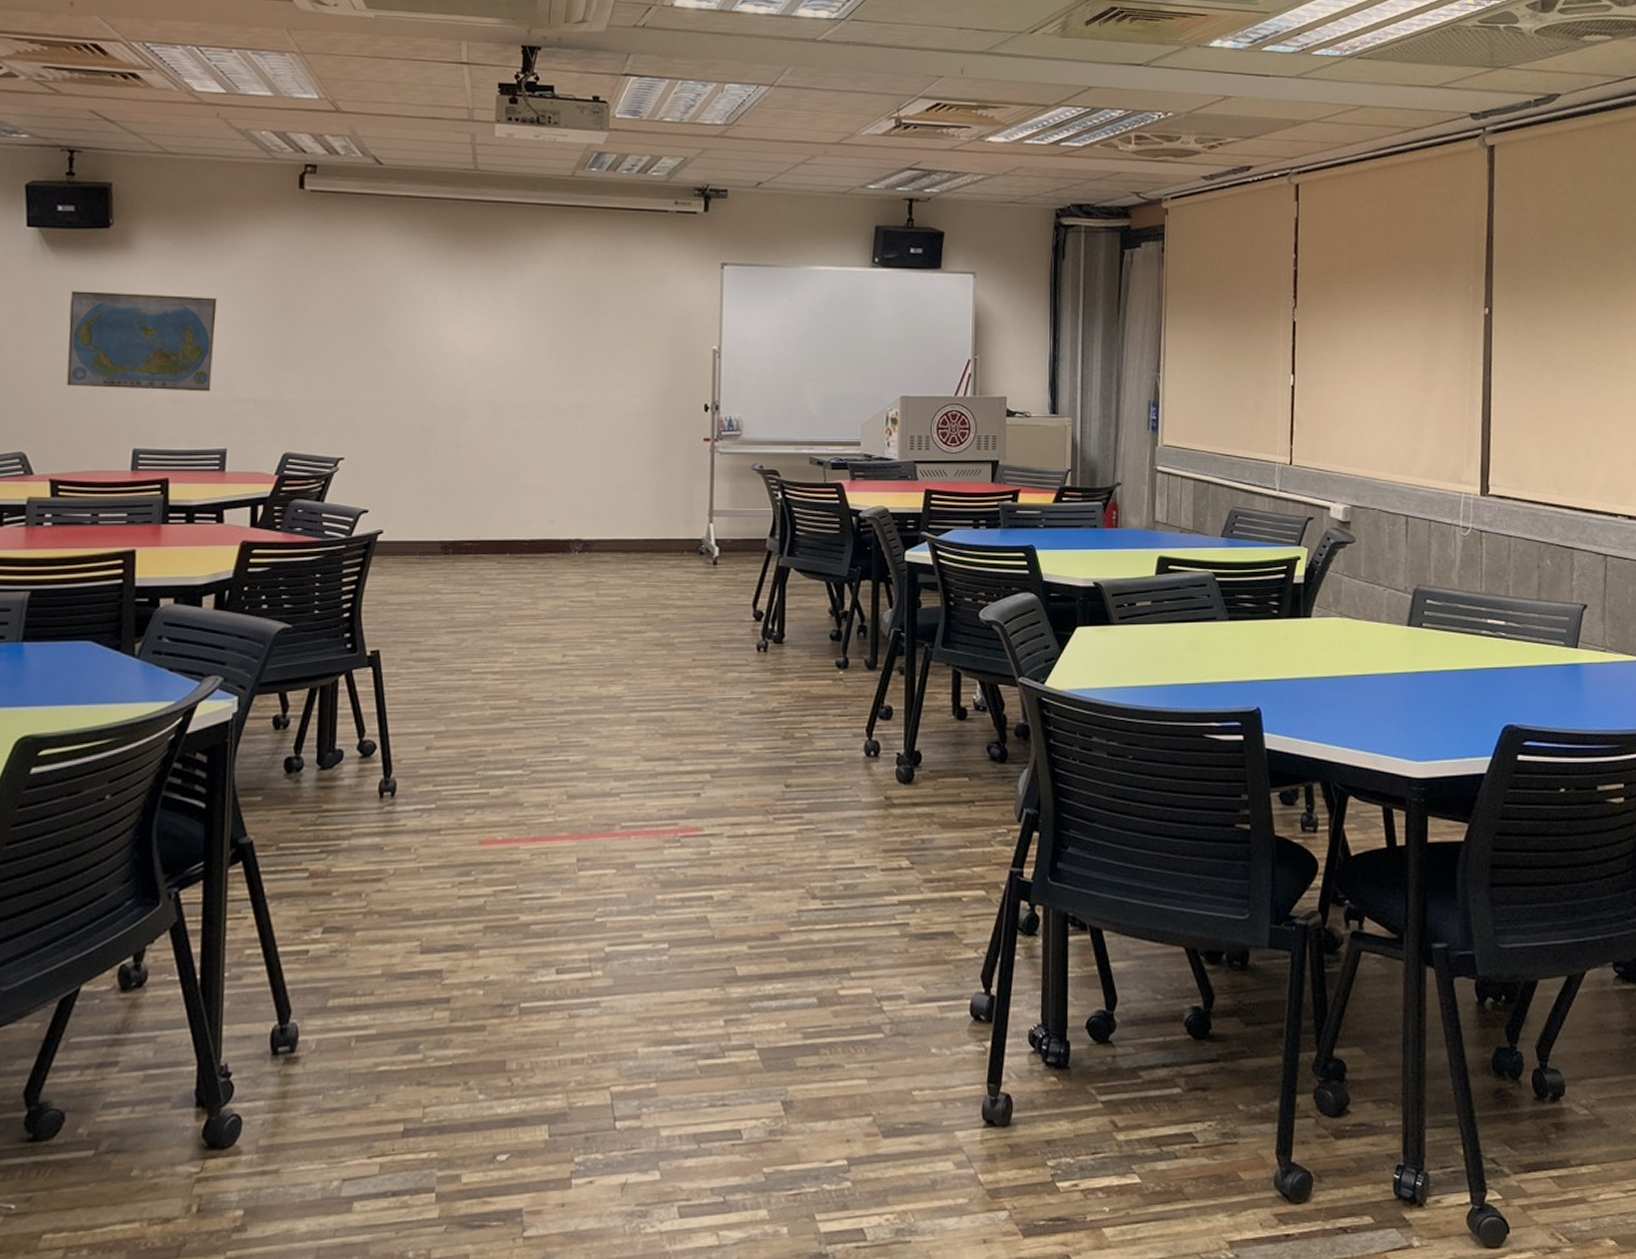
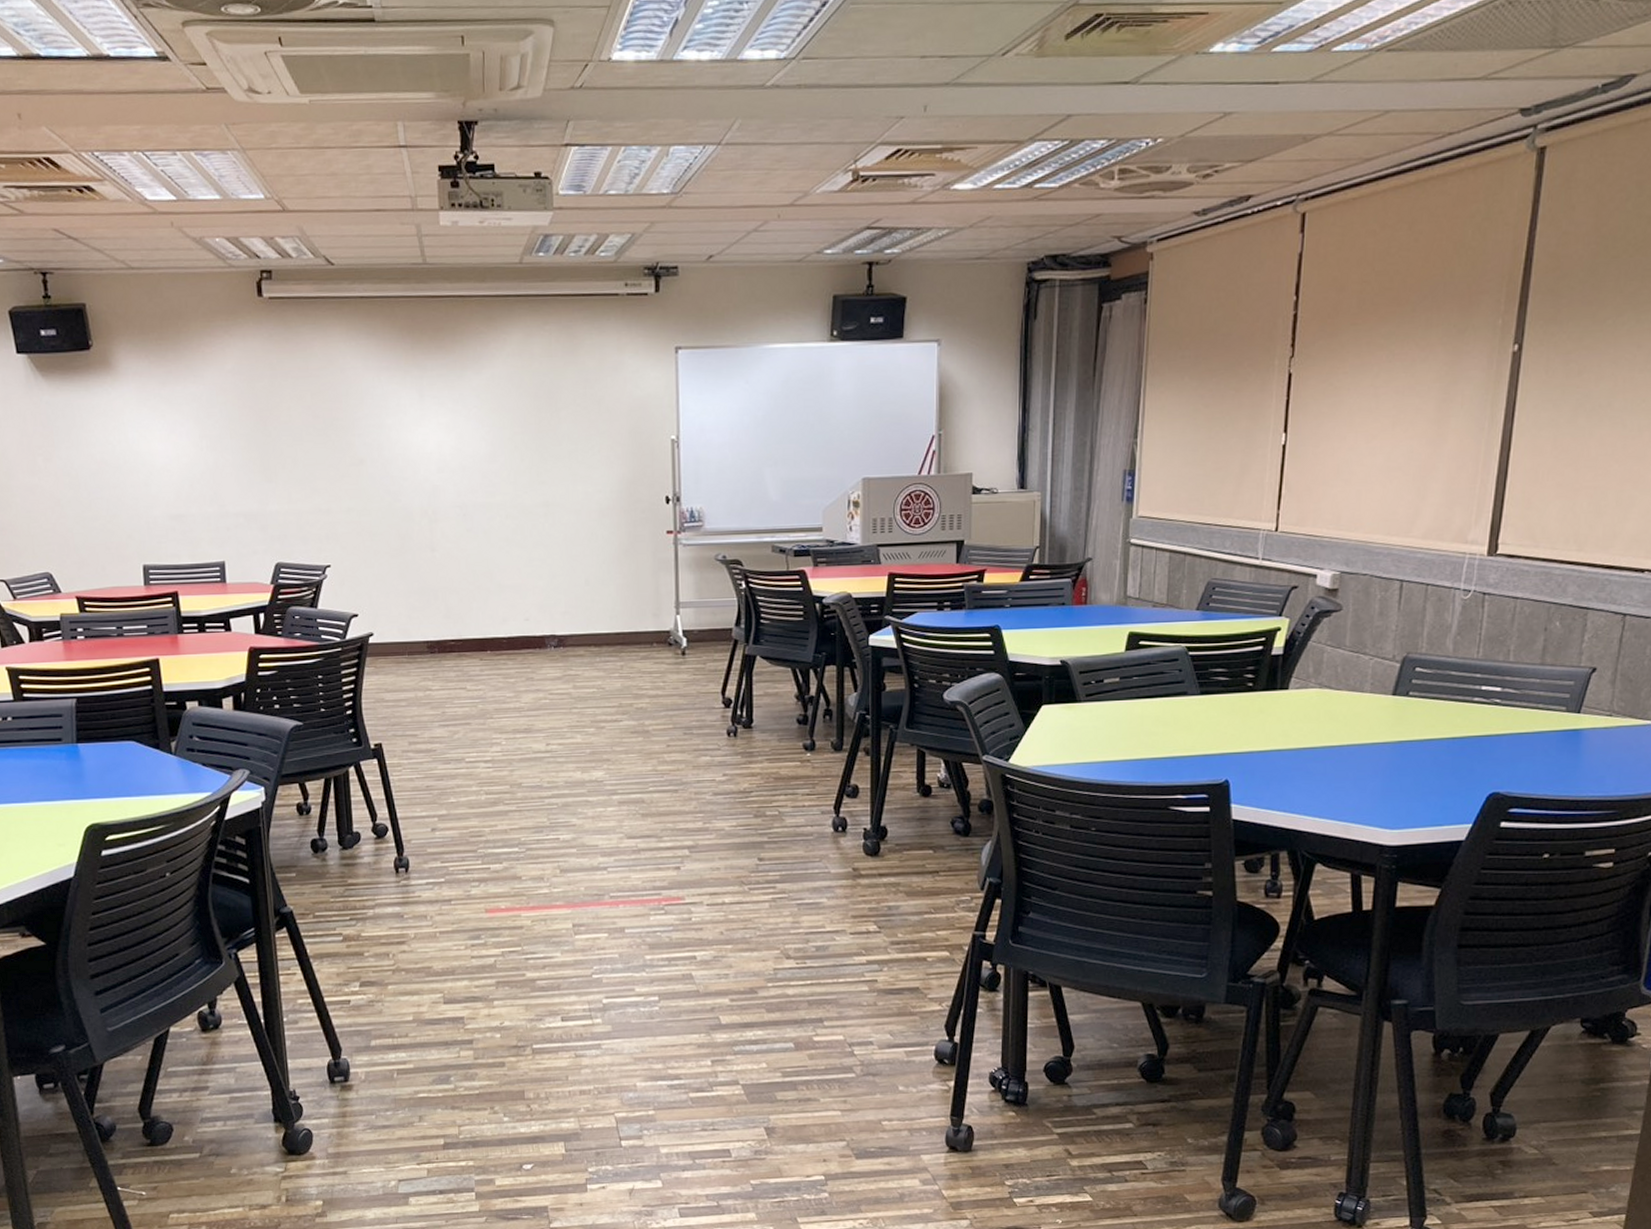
world map: present [67,291,217,392] -> none [66,413,203,508]

